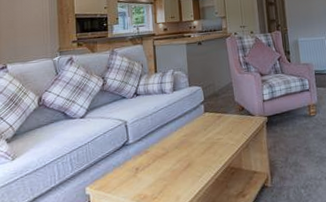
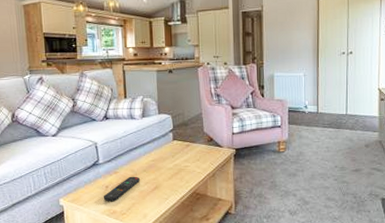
remote control: none [133,154,172,186] -> present [103,176,140,202]

